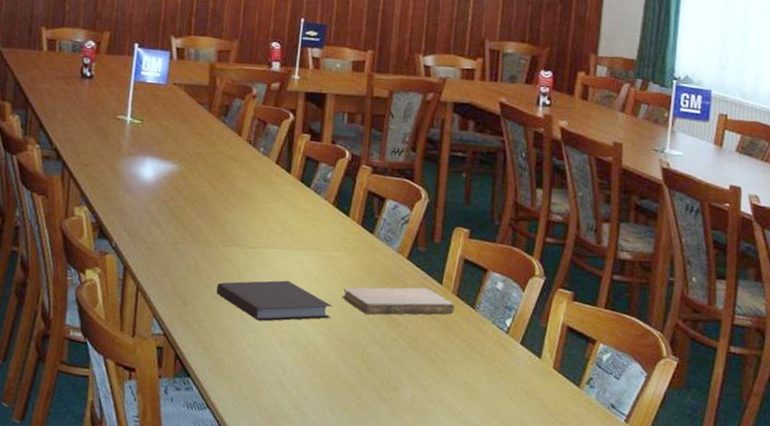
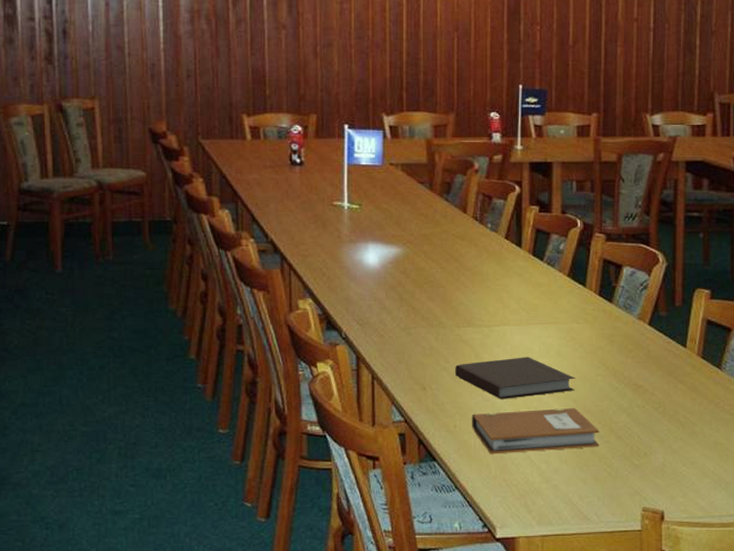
notebook: none [228,333,352,377] -> present [472,407,600,455]
notebook: present [342,287,454,315] -> none [585,353,700,385]

